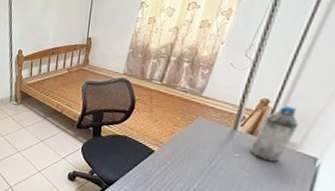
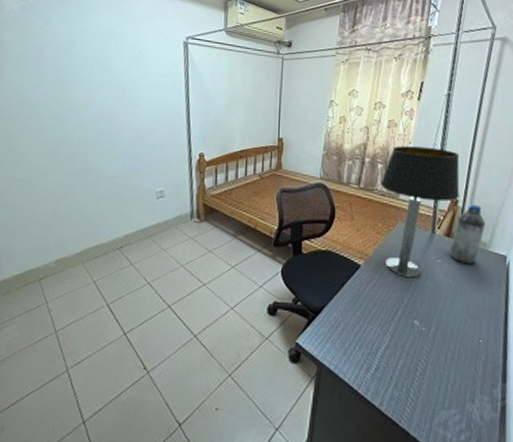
table lamp: none [179,46,280,167] -> present [380,146,460,278]

